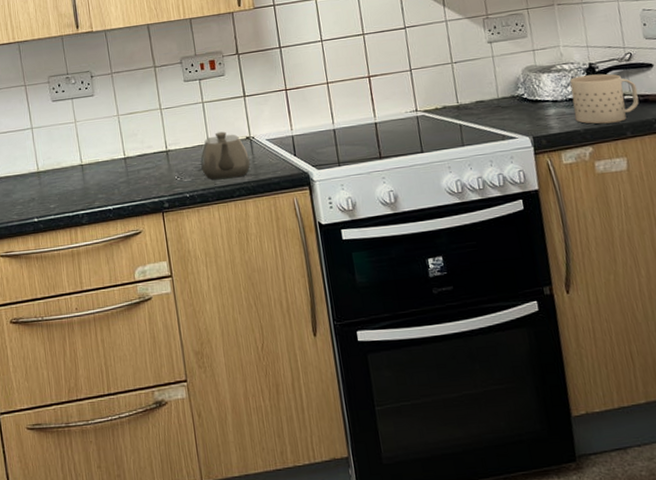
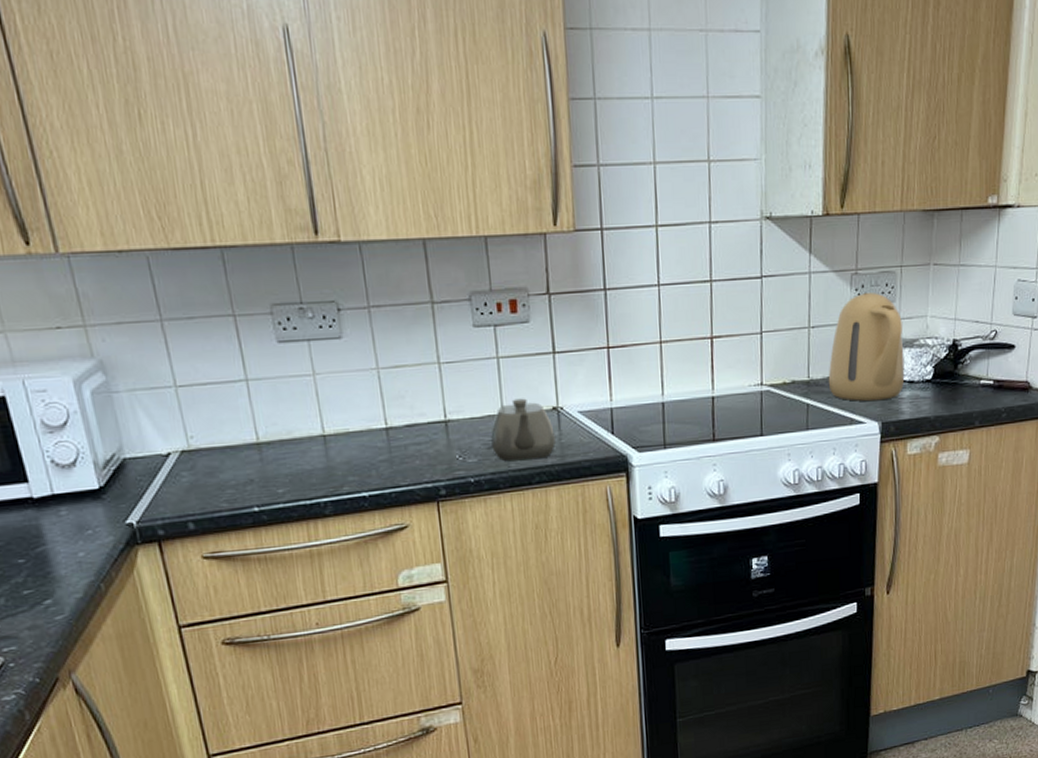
kettle: none [474,31,549,120] -> present [828,293,905,402]
mug: present [569,73,639,125] -> none [928,353,995,411]

